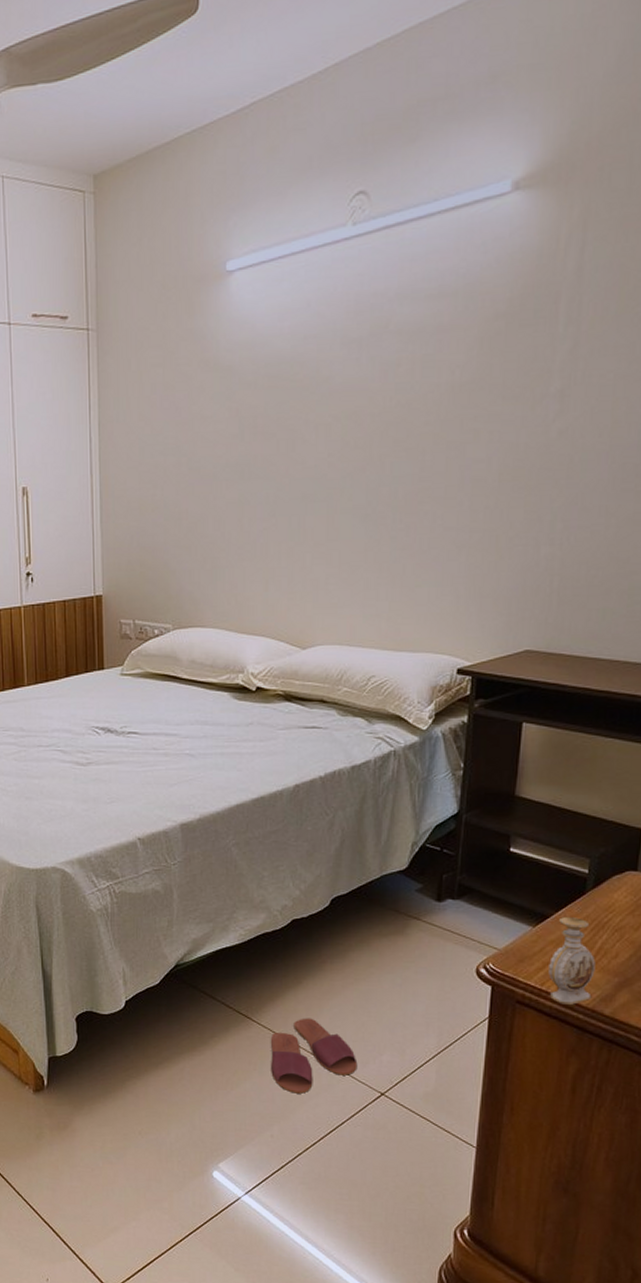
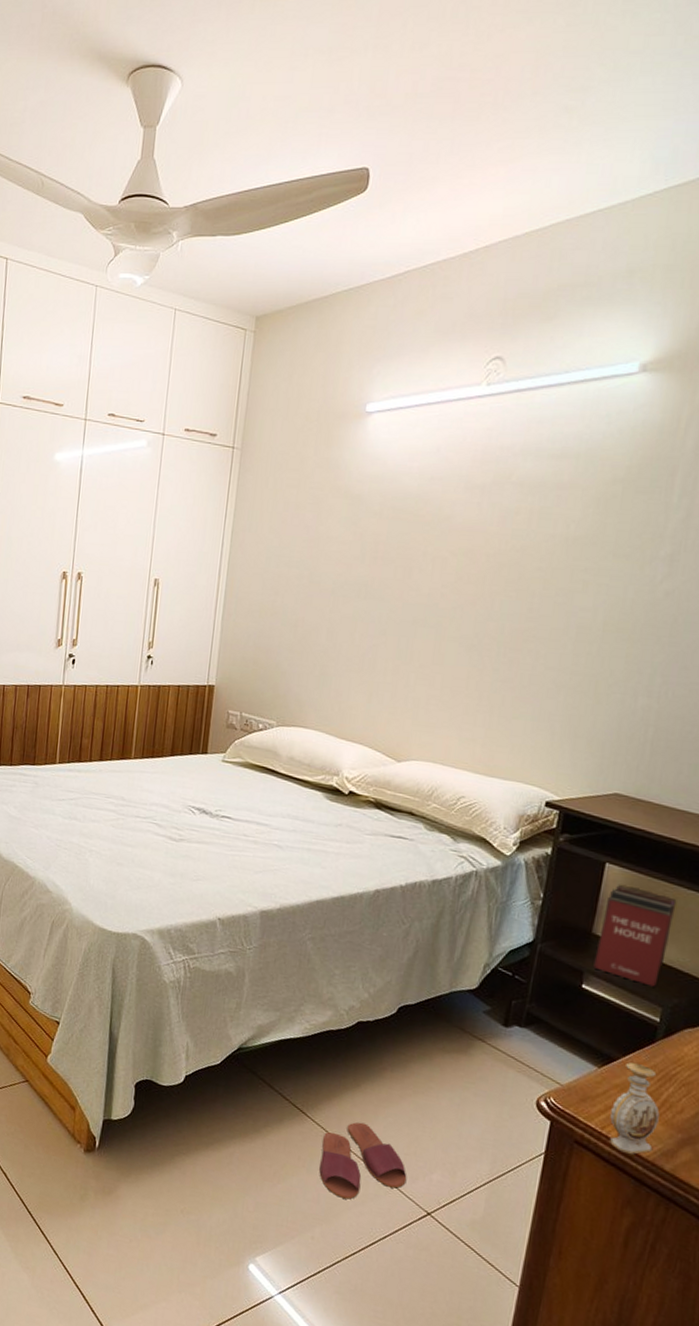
books: none [519,743,596,840] -> present [593,885,677,987]

